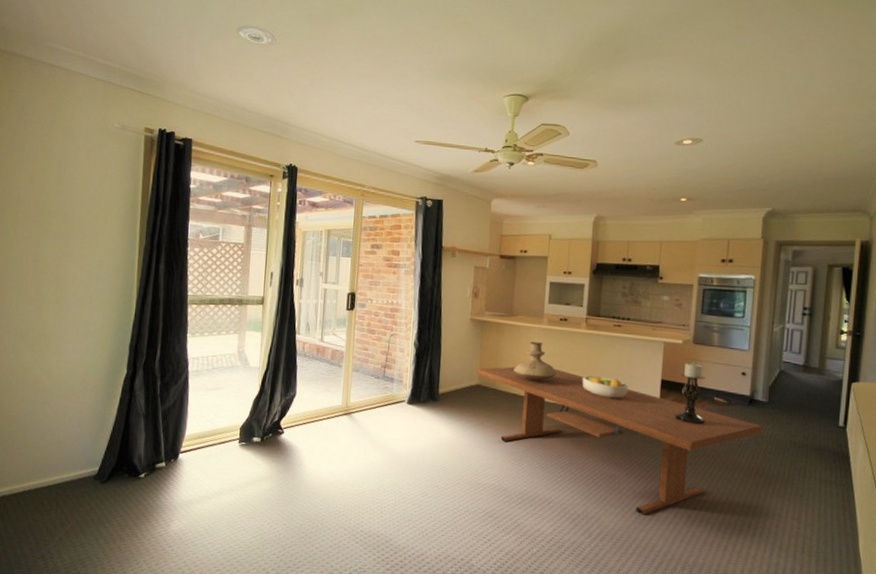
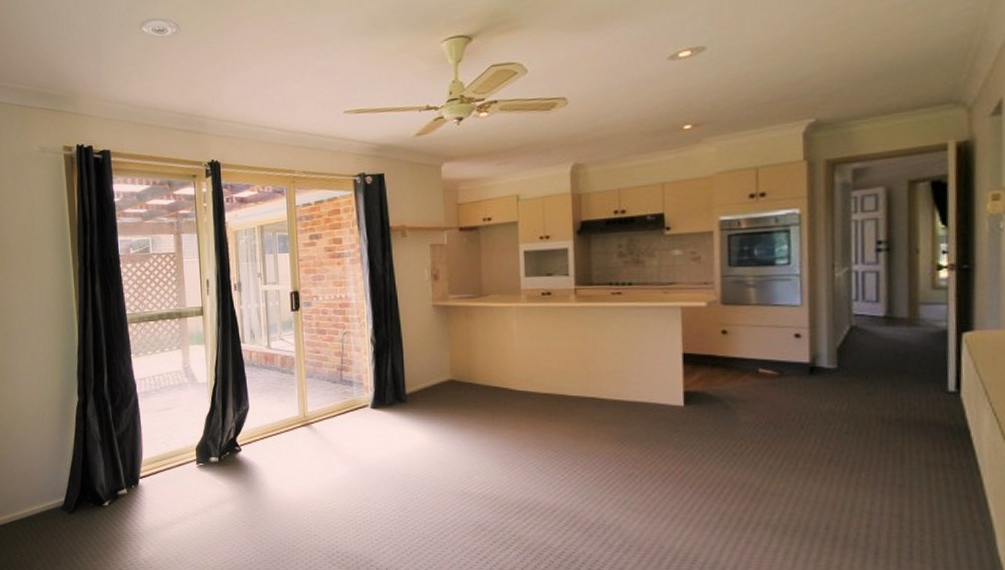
table: present [477,366,763,515] -> none [448,352,834,520]
vase: present [513,341,558,382] -> none [491,323,546,370]
fruit bowl: present [582,375,629,399] -> none [578,357,640,382]
candle holder: present [675,362,705,425] -> none [707,328,750,405]

